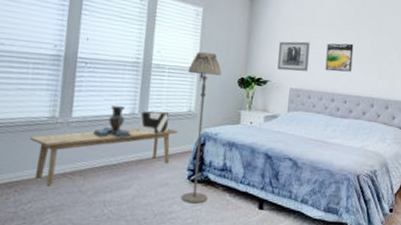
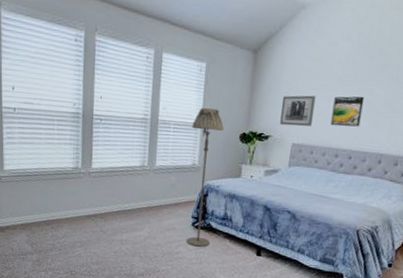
bench: present [30,128,178,185] -> none [60,179,183,225]
decorative urn: present [93,106,133,138] -> none [110,158,143,188]
decorative cube: present [139,110,170,134] -> none [148,163,176,185]

